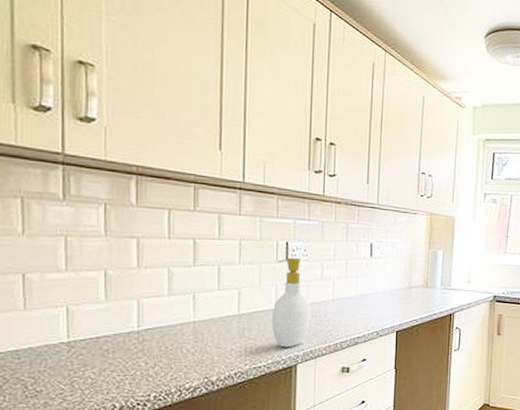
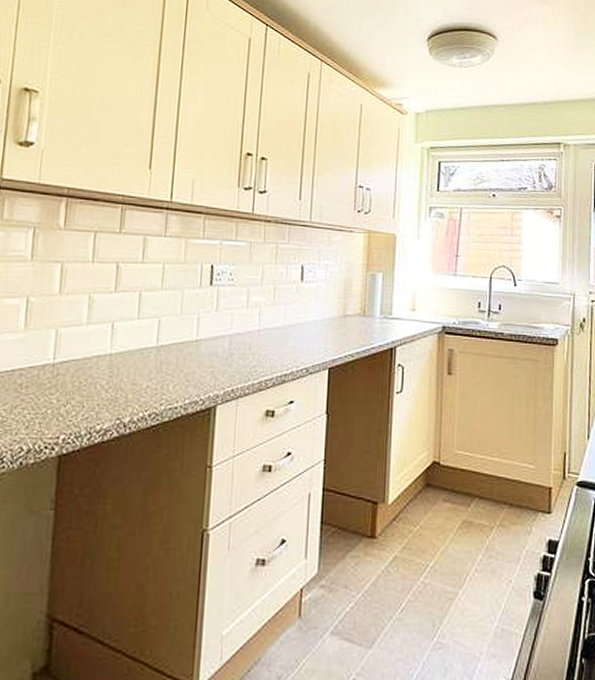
soap bottle: present [271,257,311,348] -> none [191,282,235,386]

